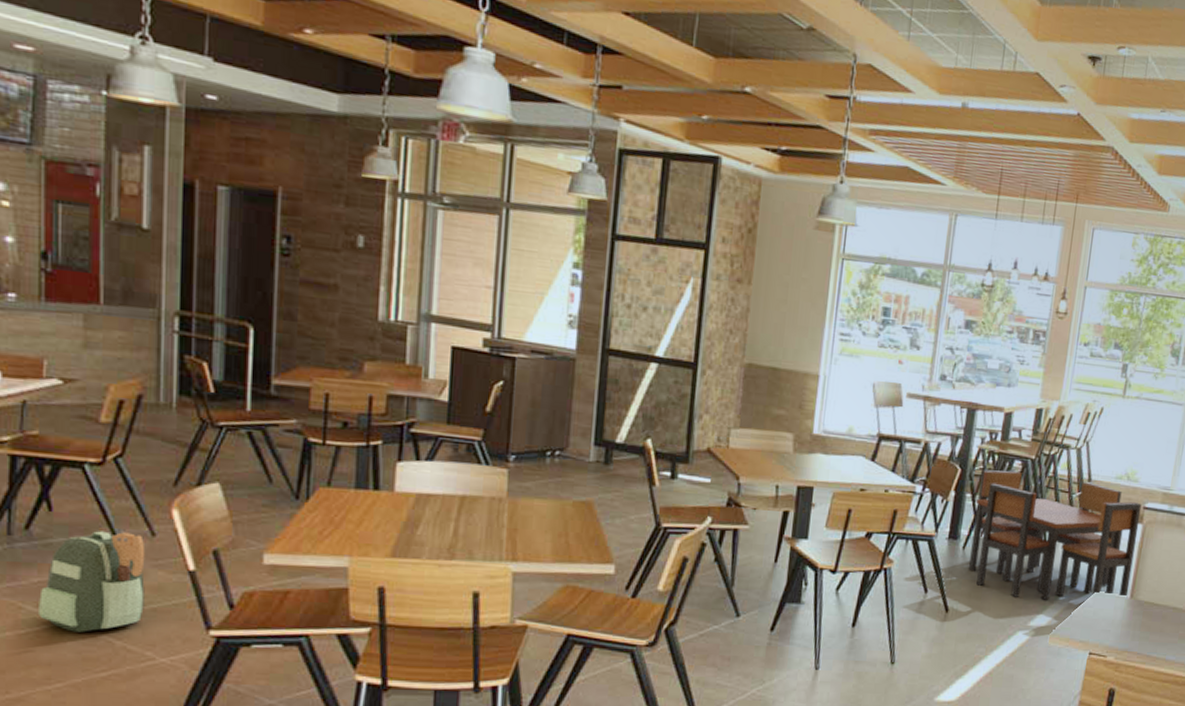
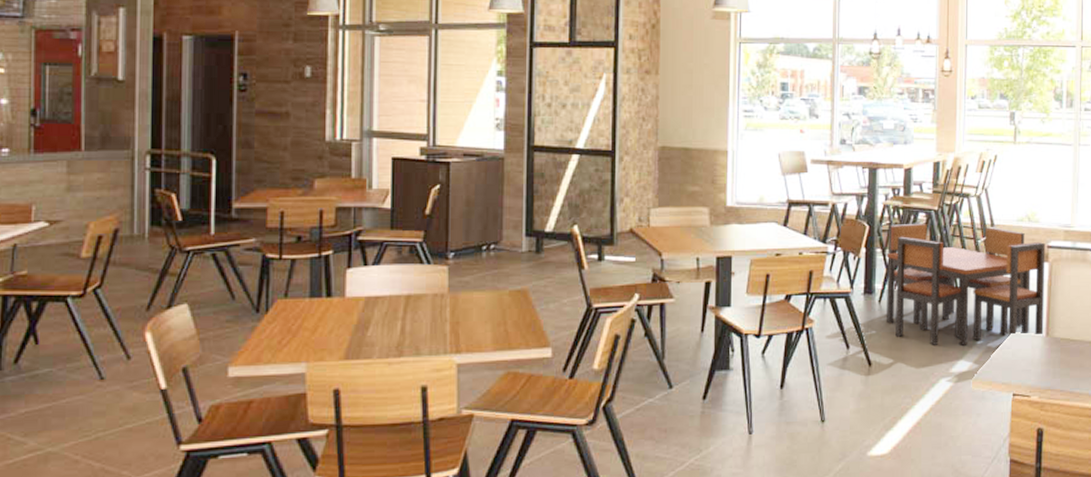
backpack: present [39,531,146,632] -> none [26,358,122,458]

